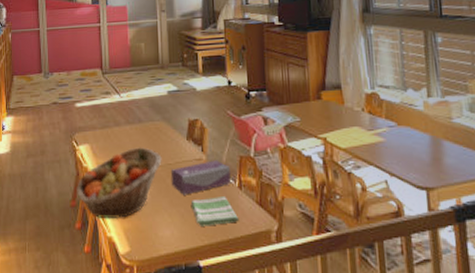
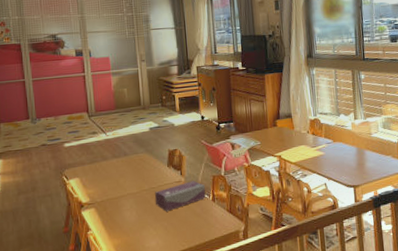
fruit basket: present [77,147,162,218] -> none [69,176,147,239]
dish towel: present [190,197,240,226] -> none [172,209,214,235]

